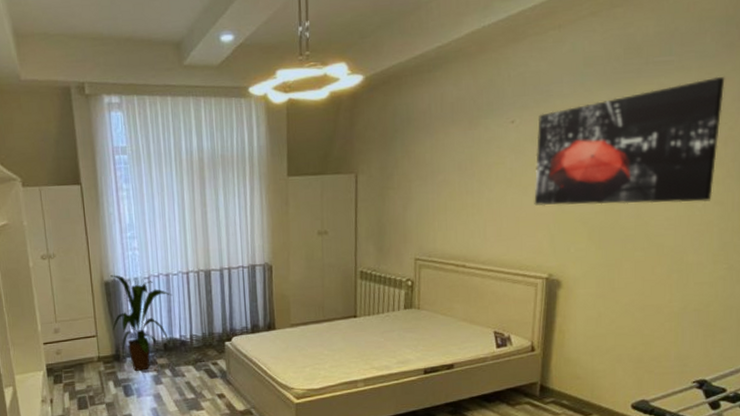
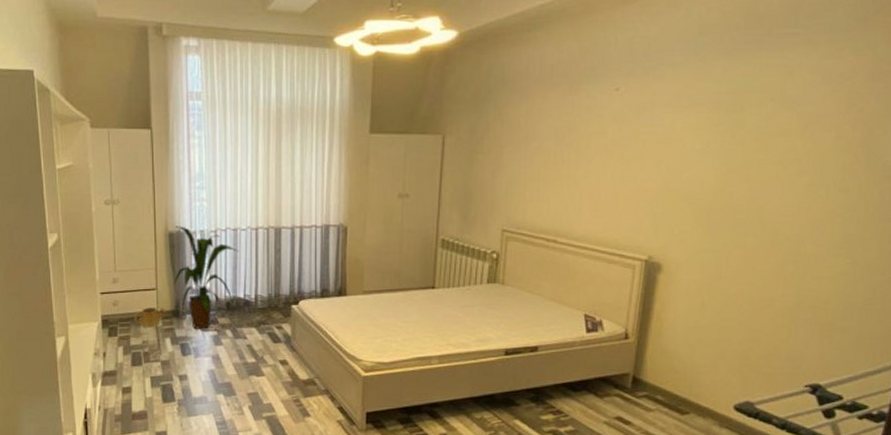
watering can: none [77,353,108,373] -> present [134,308,167,327]
wall art: present [534,76,725,206] -> none [636,53,857,188]

